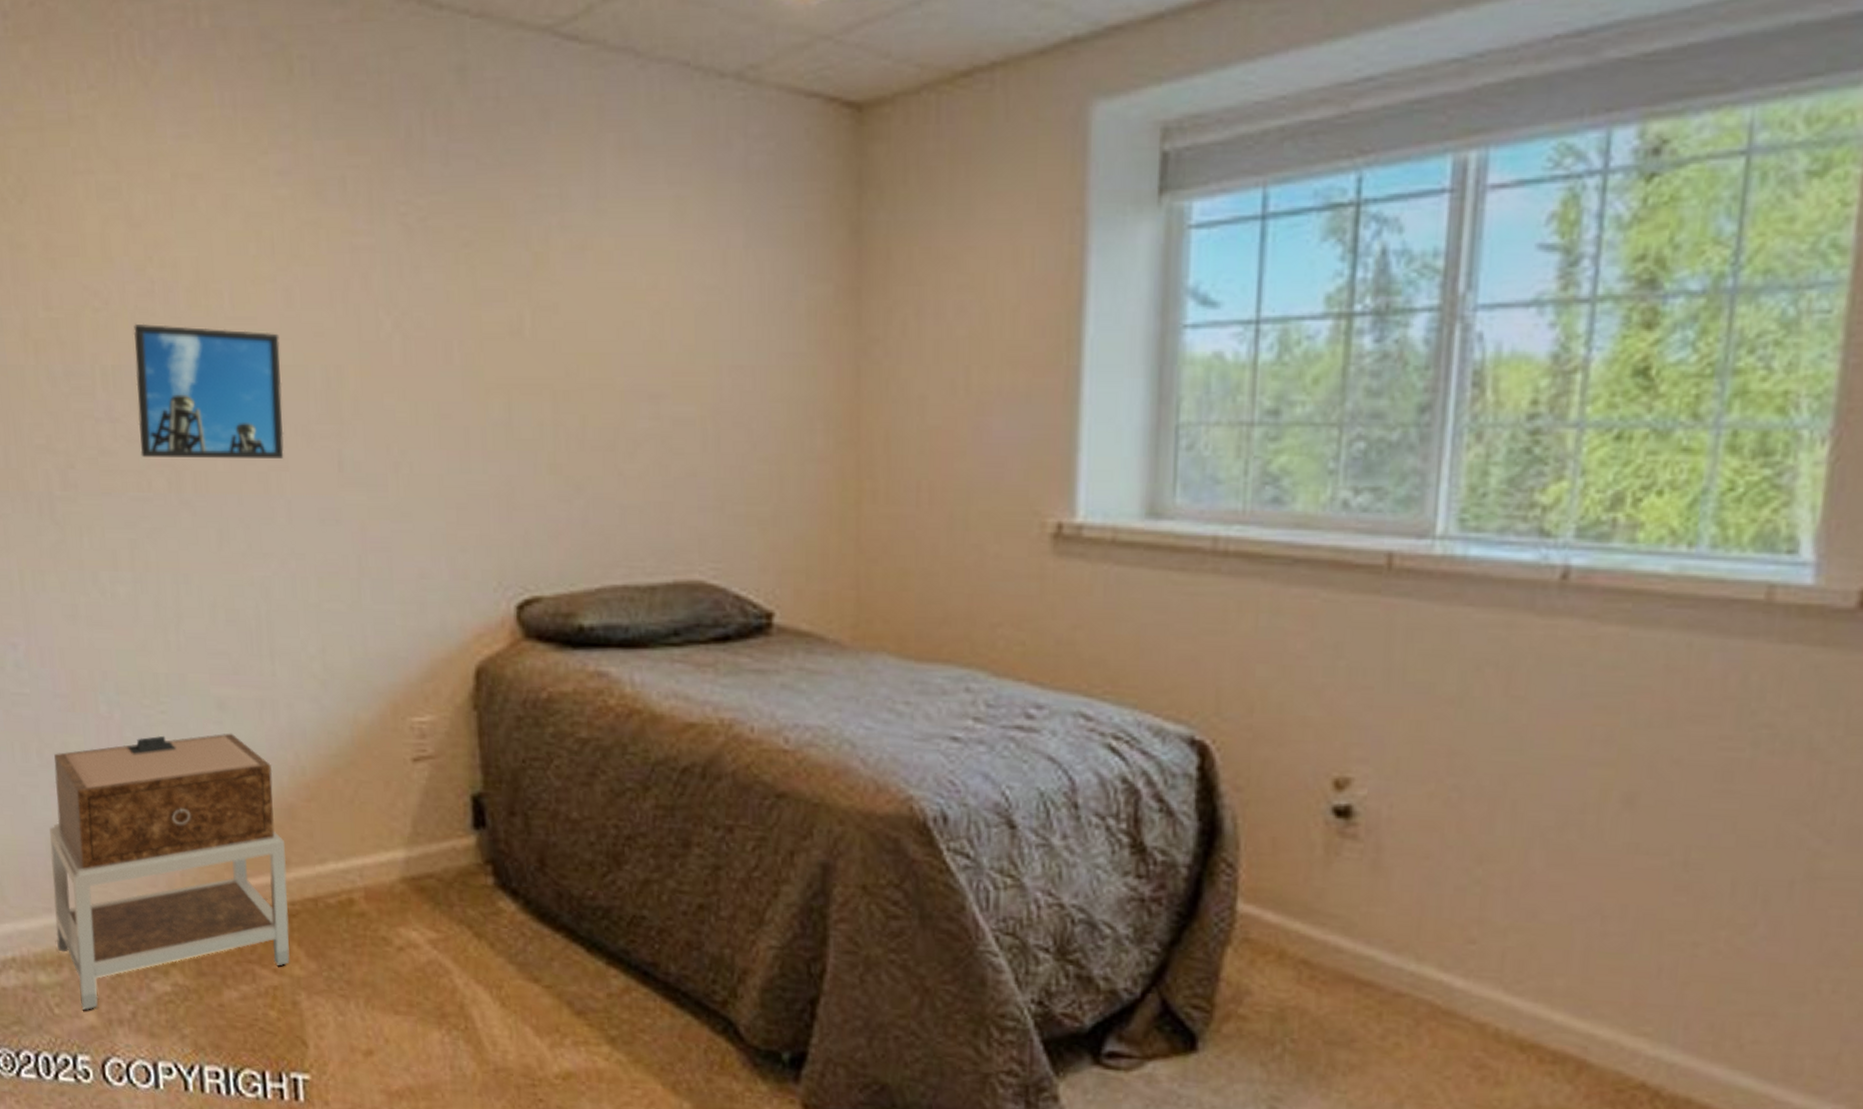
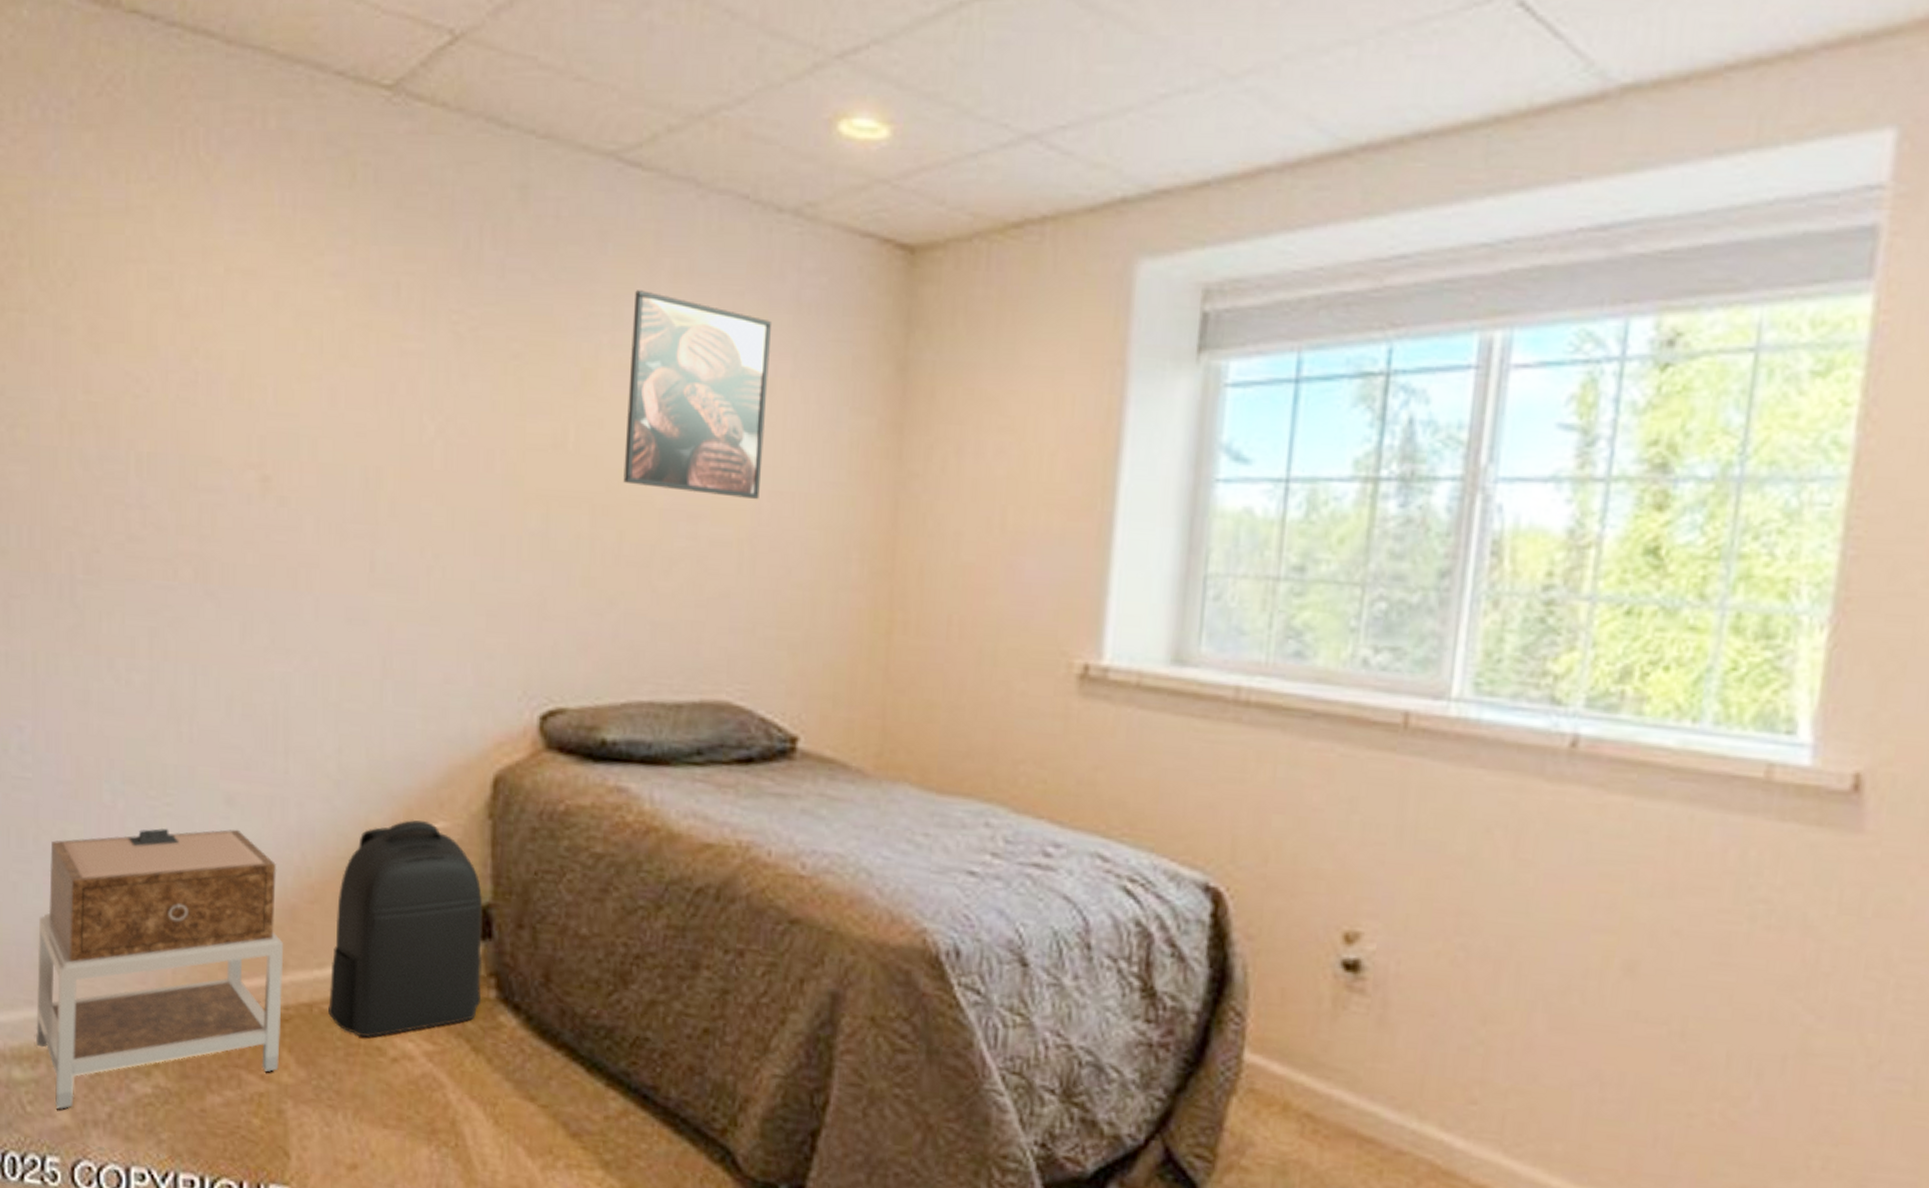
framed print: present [133,323,284,459] -> none [169,412,320,555]
backpack: none [332,714,480,929] -> present [328,819,483,1038]
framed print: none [580,168,721,376] -> present [623,290,771,500]

